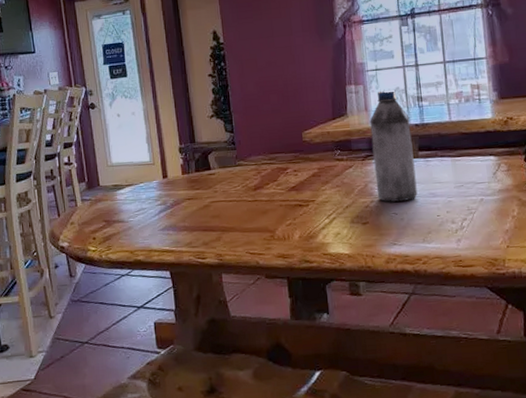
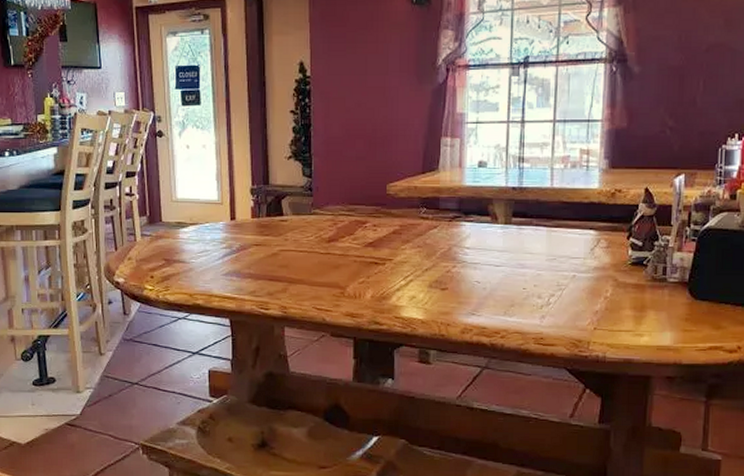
water bottle: present [370,89,418,202] -> none [461,146,507,269]

